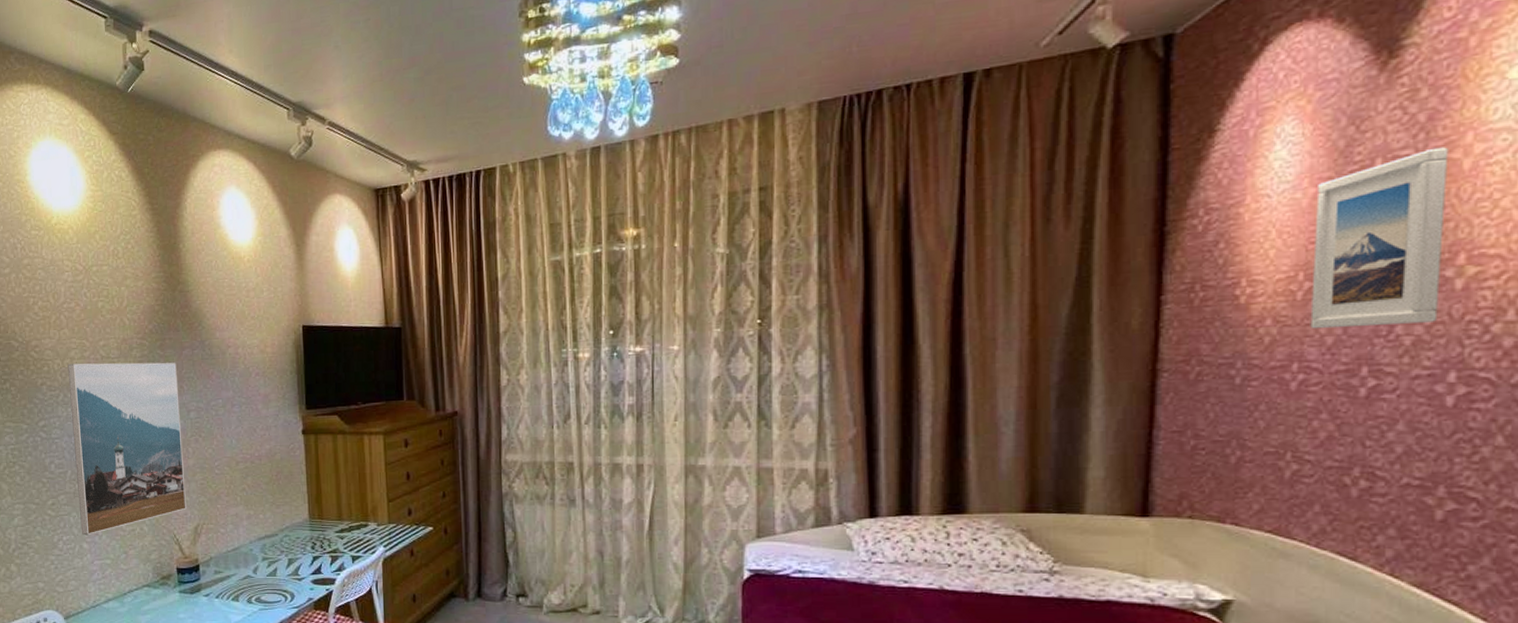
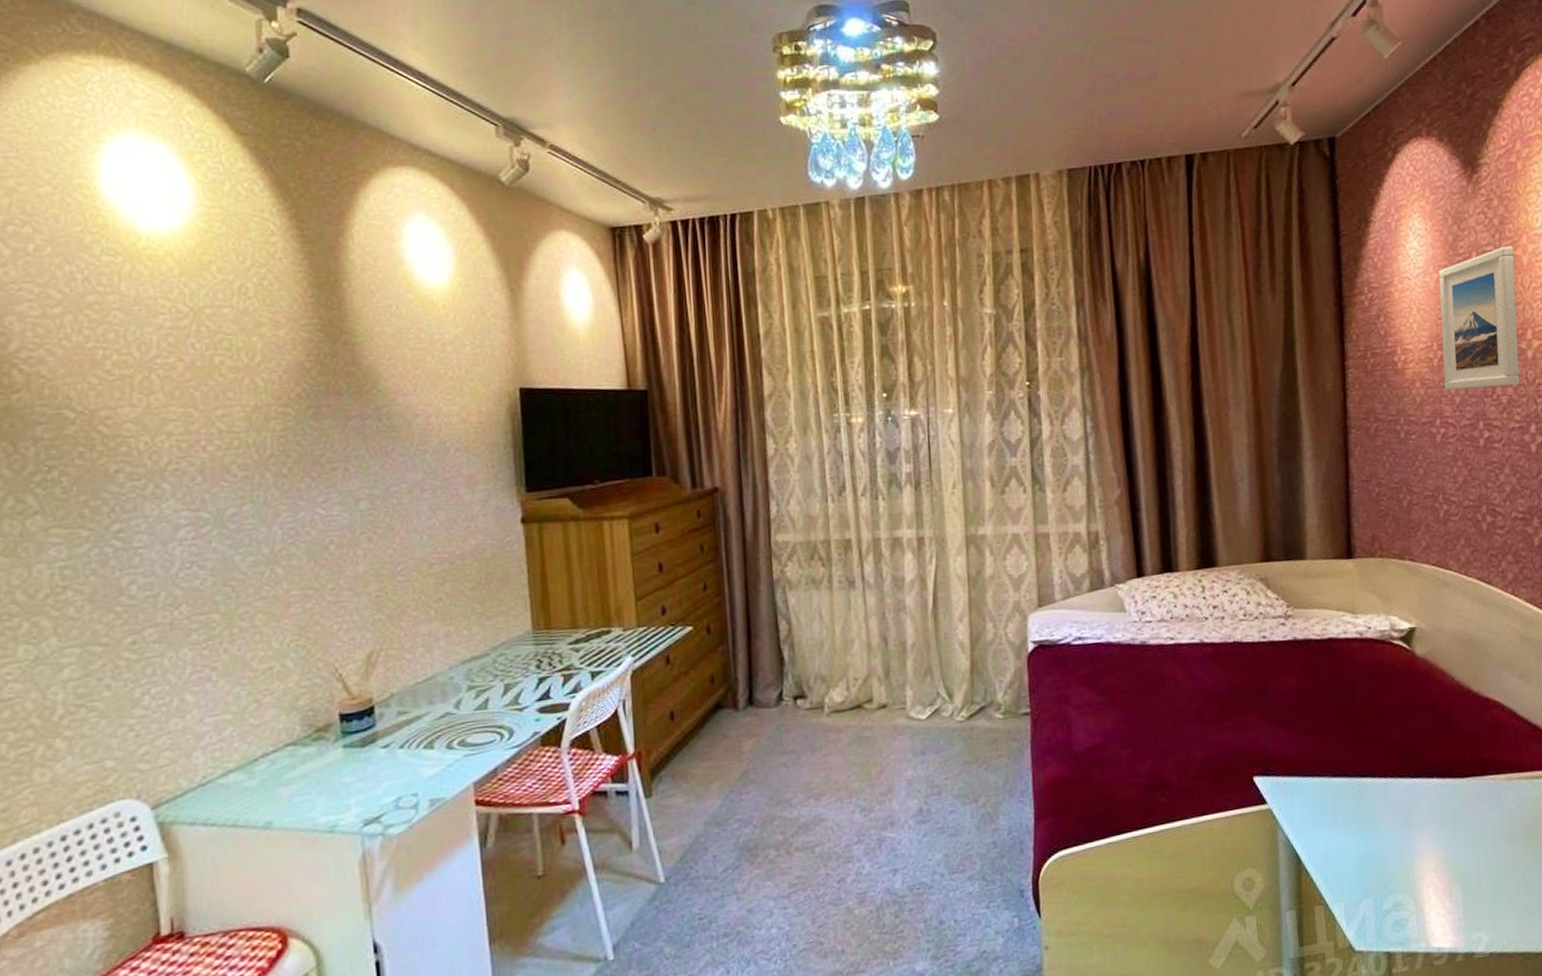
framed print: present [67,362,186,536] -> none [162,437,354,684]

